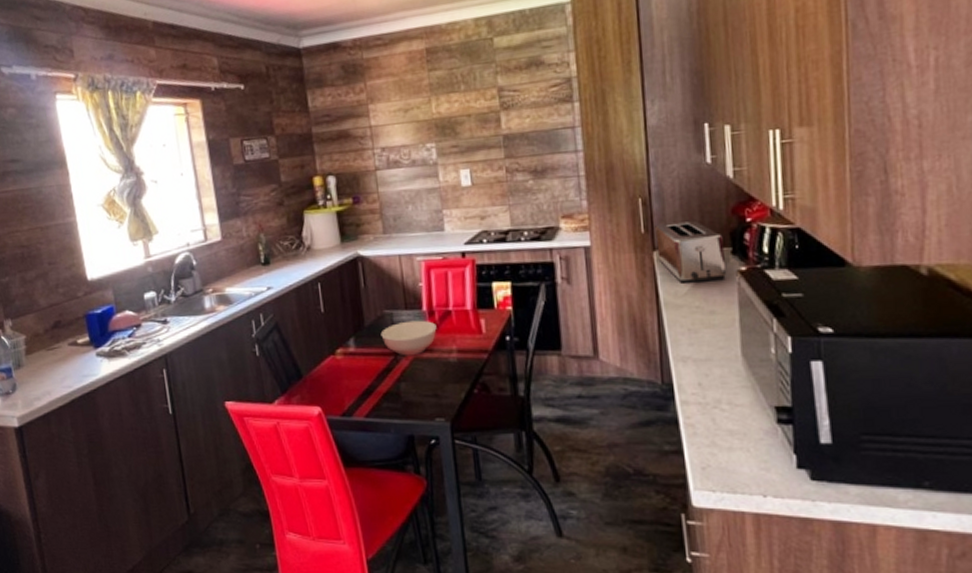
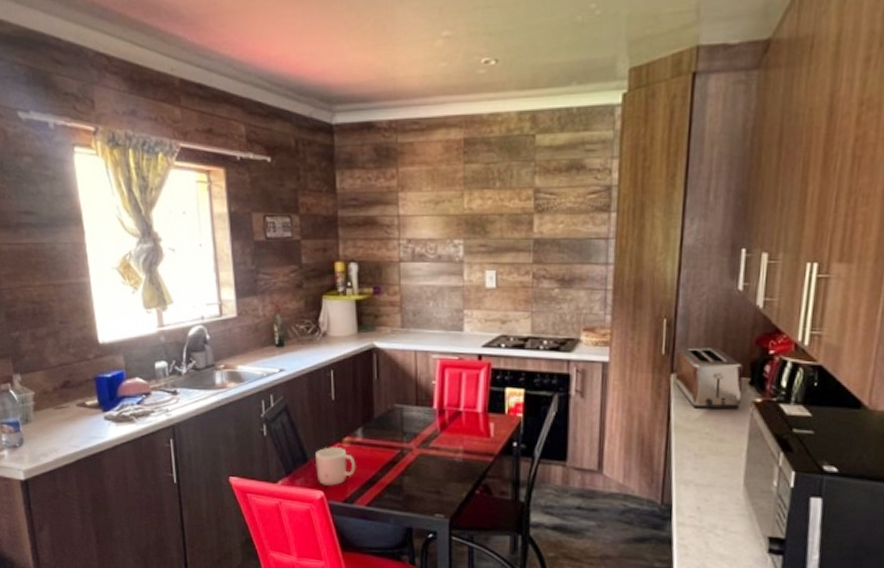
mug: none [308,359,351,401] -> present [314,446,356,486]
bowl: present [380,320,437,356] -> none [389,417,446,452]

